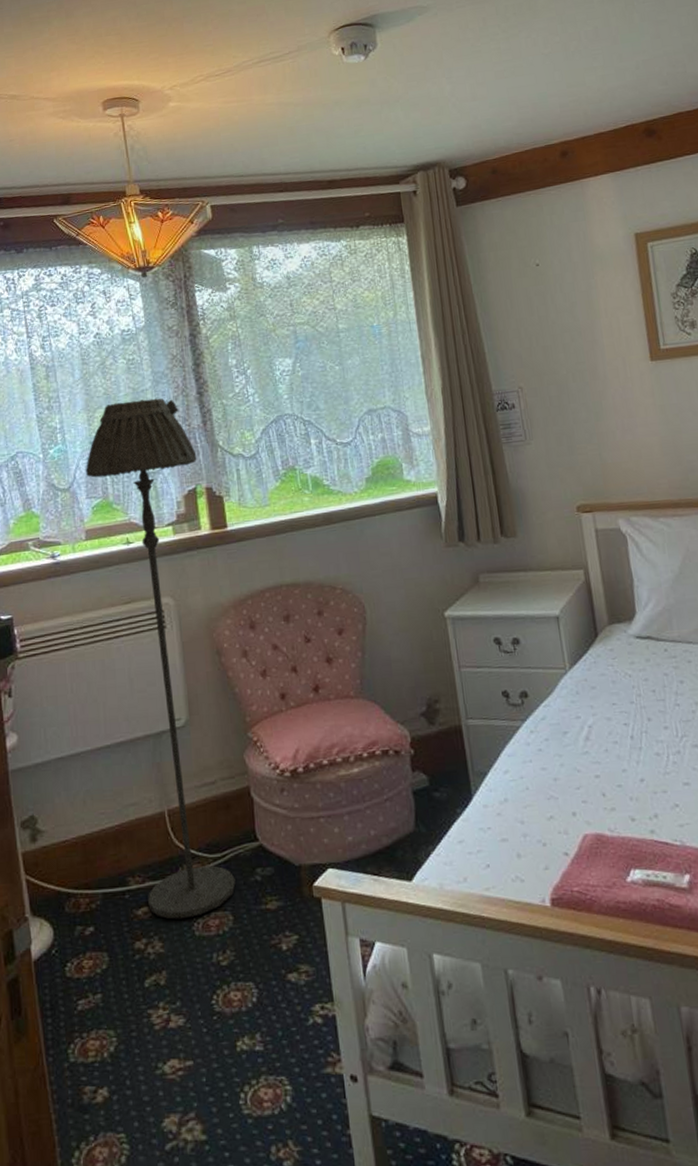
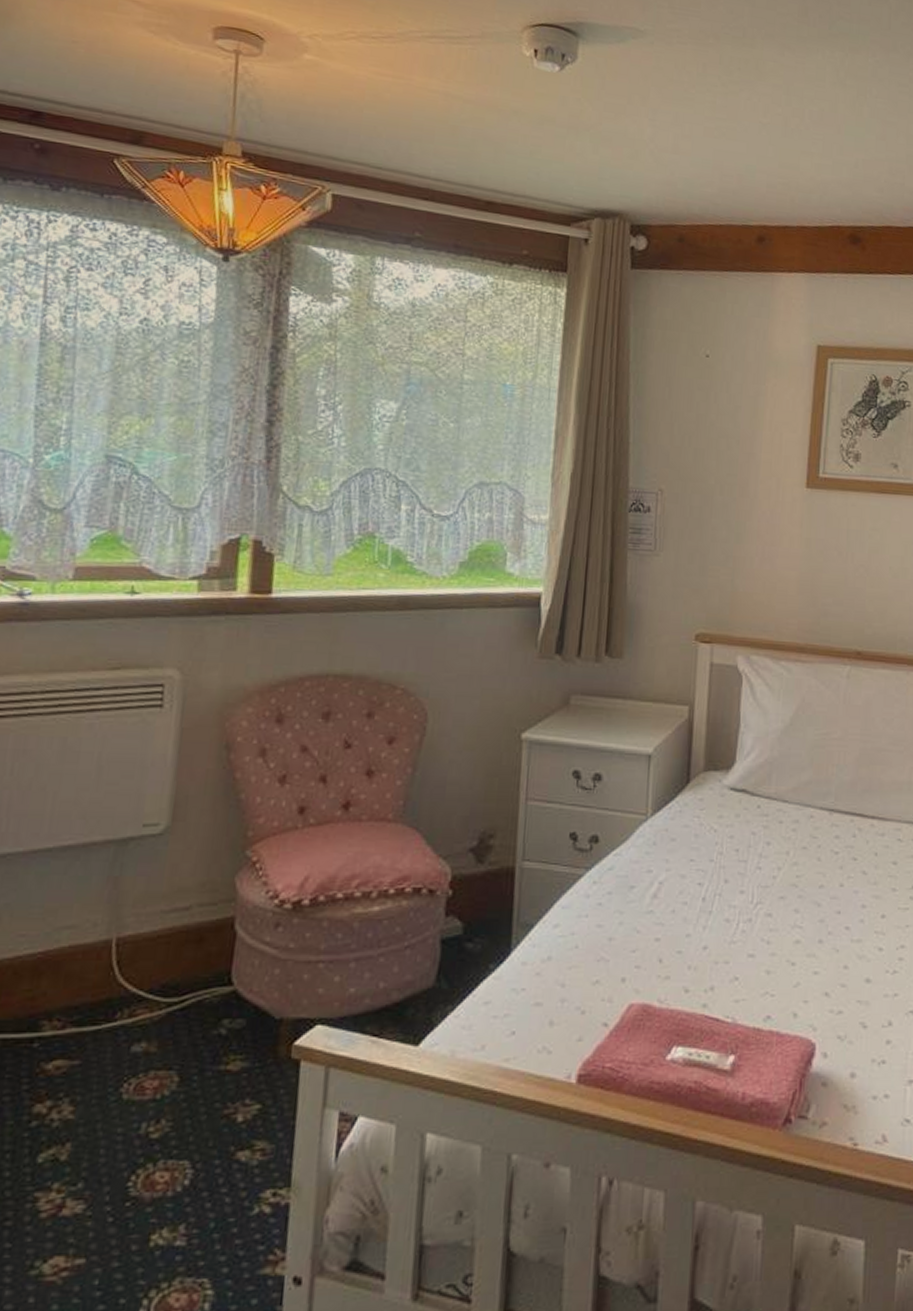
floor lamp: present [86,398,236,919] -> none [64,411,250,1078]

